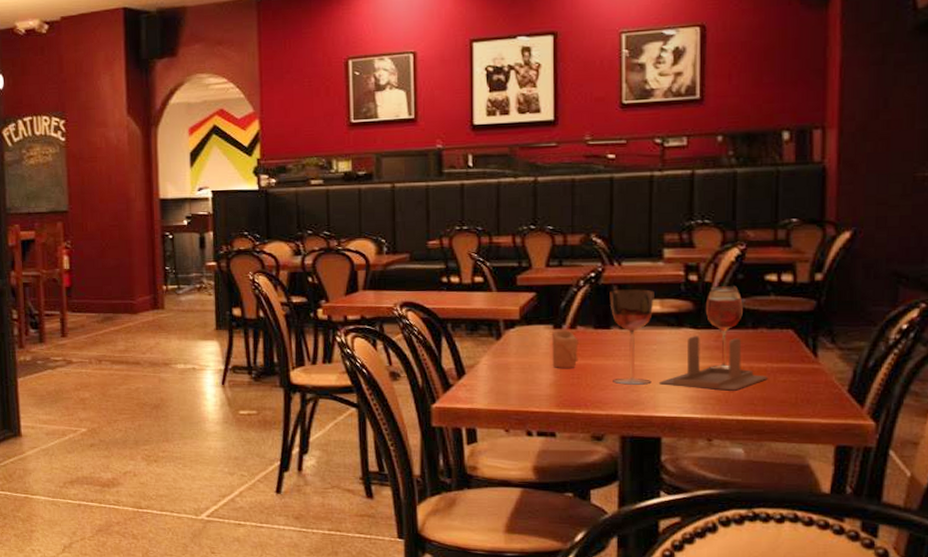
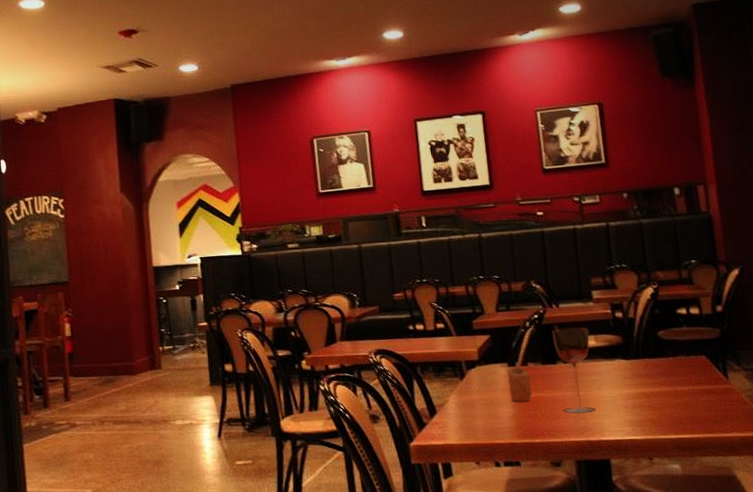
napkin holder: present [660,336,768,391] -> none [603,365,691,413]
wineglass: present [705,286,743,370] -> none [631,320,663,395]

